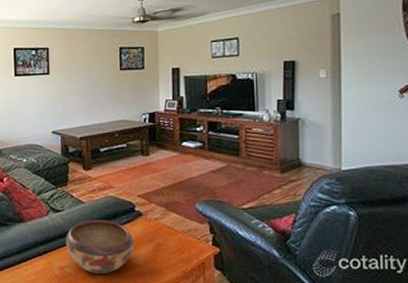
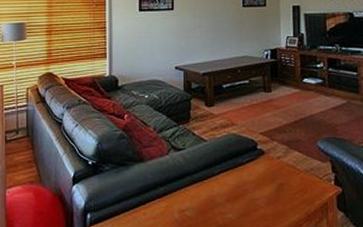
decorative bowl: present [66,220,134,275] -> none [187,159,256,218]

